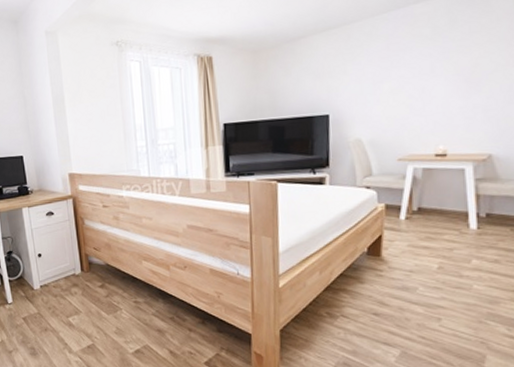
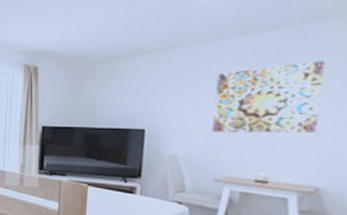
wall art: none [393,24,492,110] -> present [212,60,324,133]

